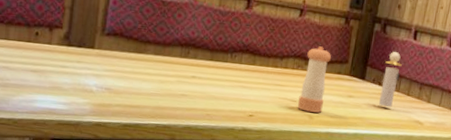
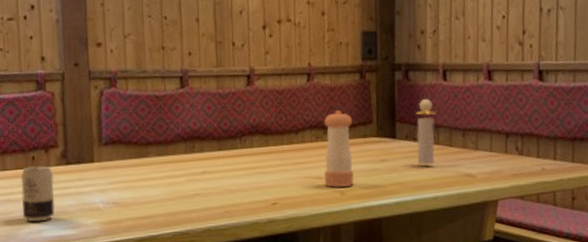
beverage can: none [18,37,54,93] -> present [21,160,55,222]

